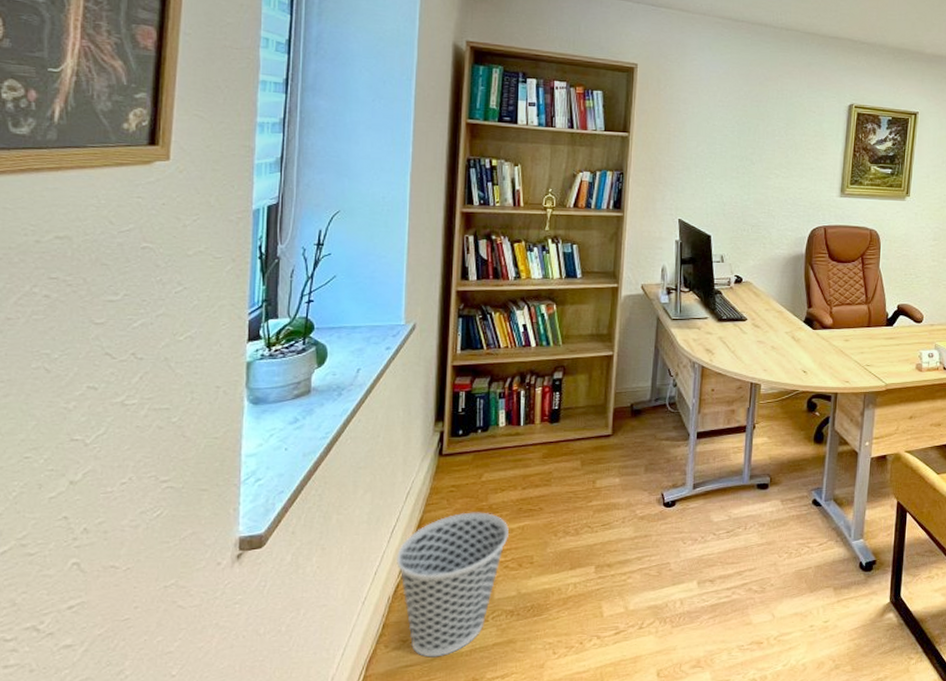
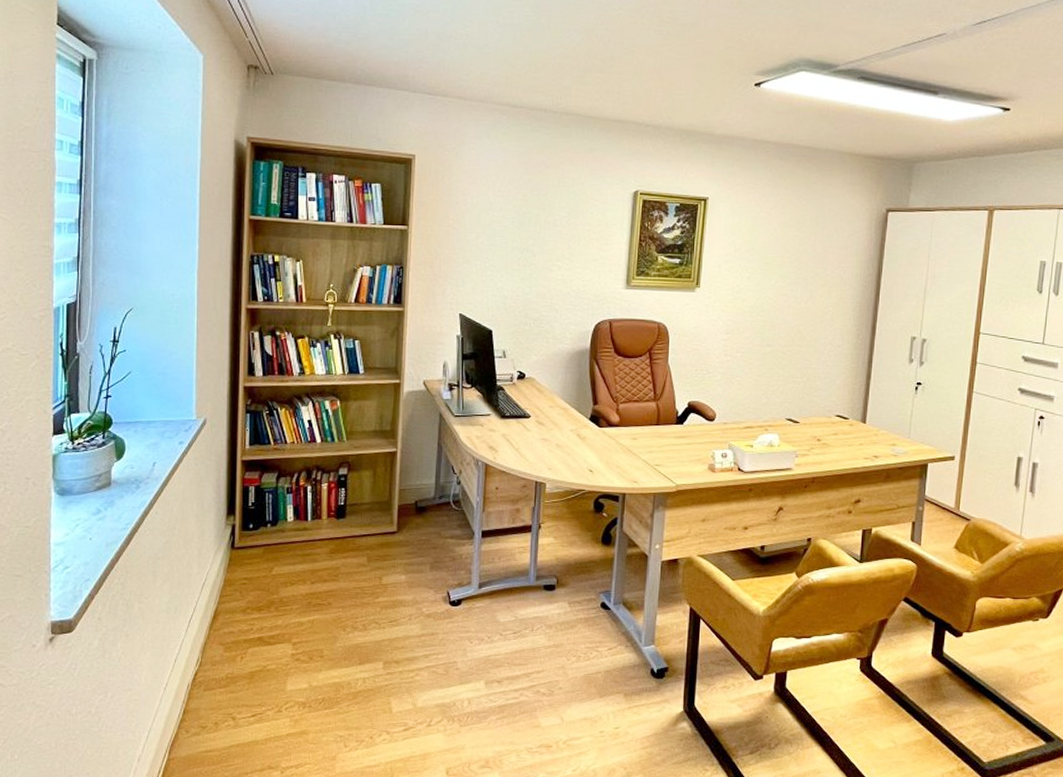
wastebasket: present [395,512,510,658] -> none [193,604,300,744]

